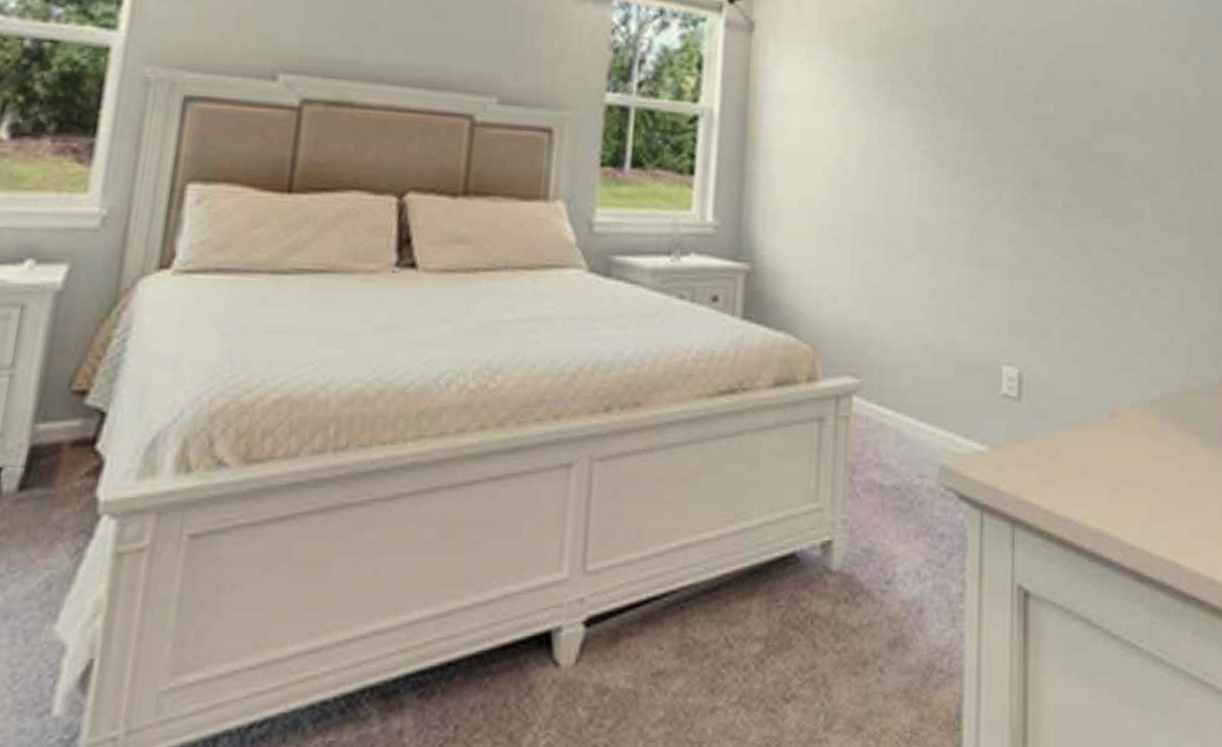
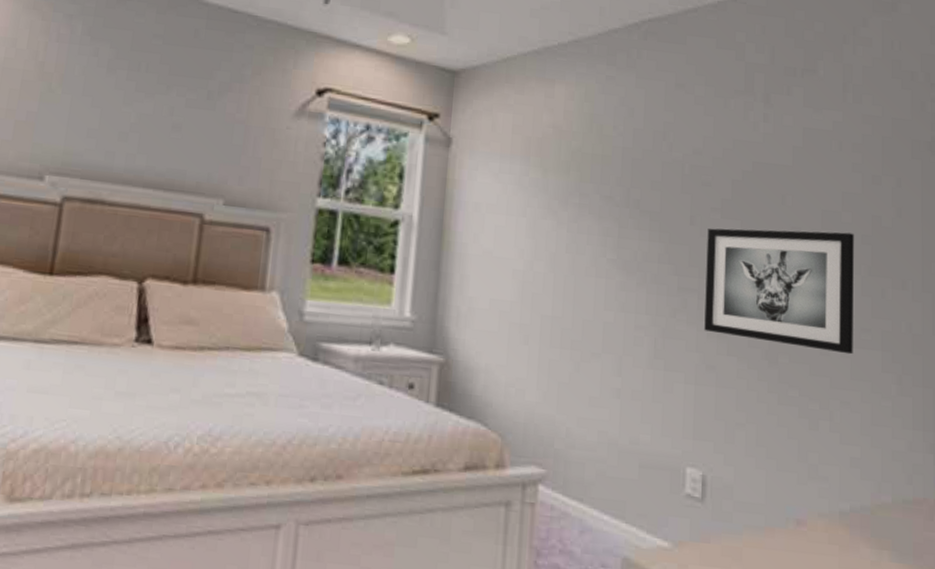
wall art: none [1019,113,1163,239] -> present [704,228,854,355]

